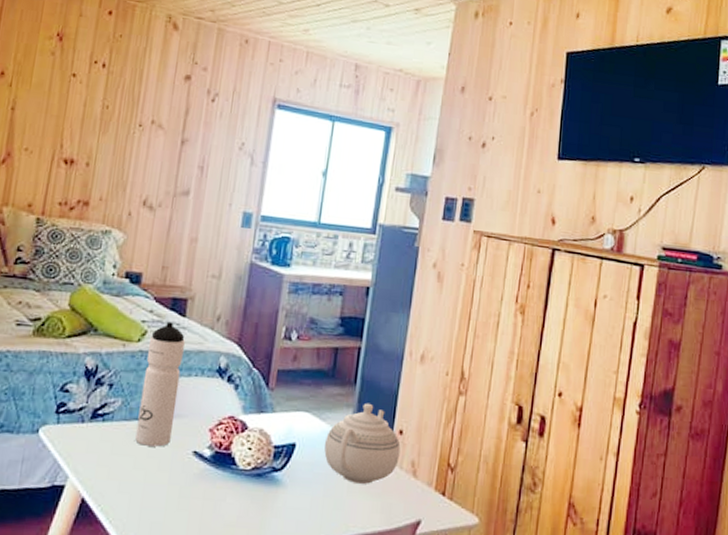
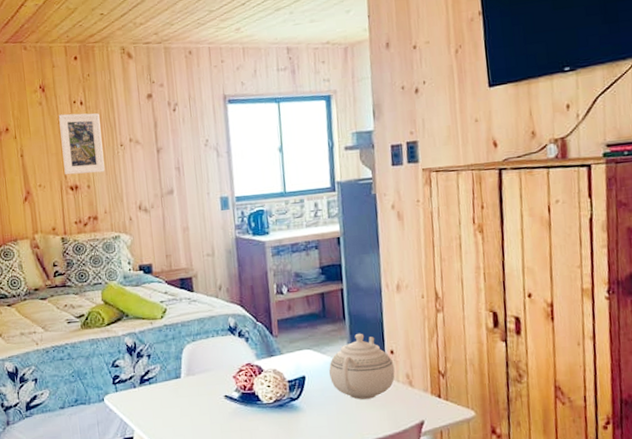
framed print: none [61,72,122,152] -> present [59,113,105,175]
water bottle: present [135,321,185,447] -> none [170,298,205,398]

